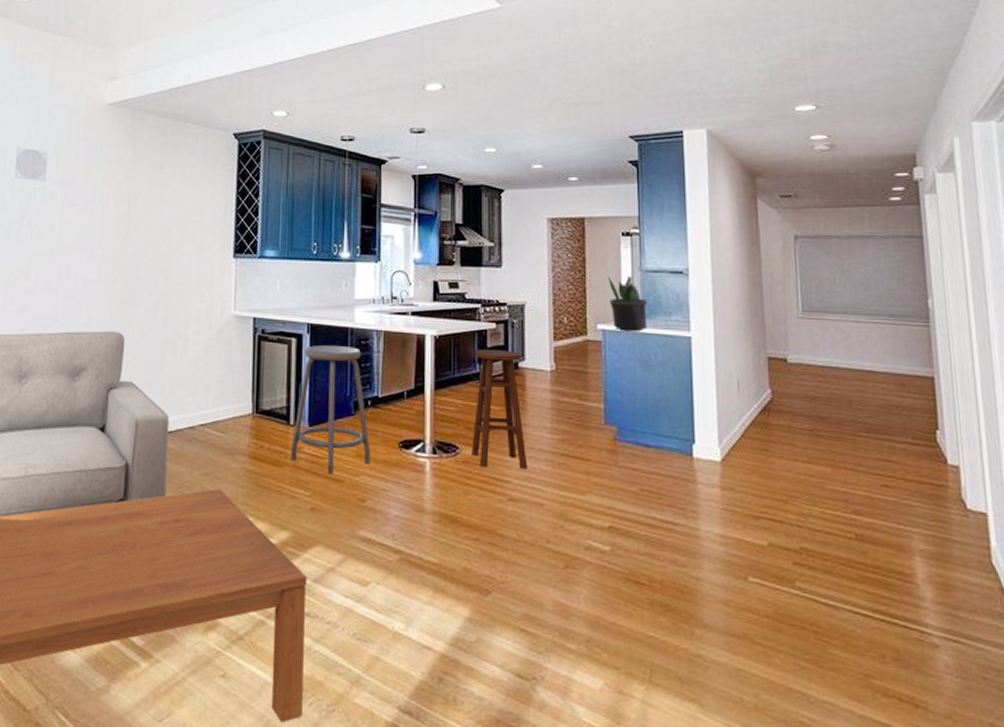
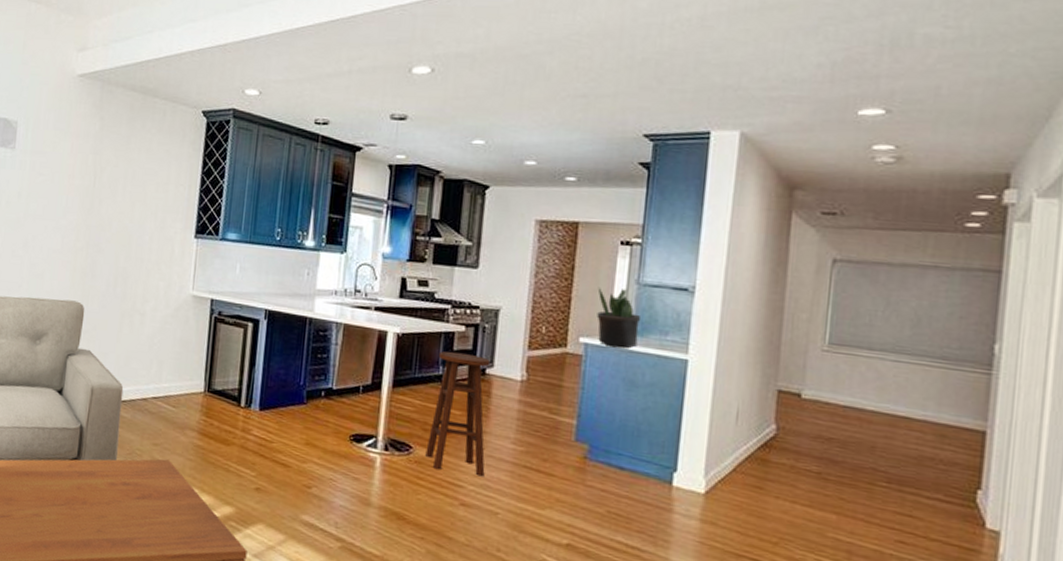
bar stool: present [291,345,371,475] -> none [240,331,320,459]

